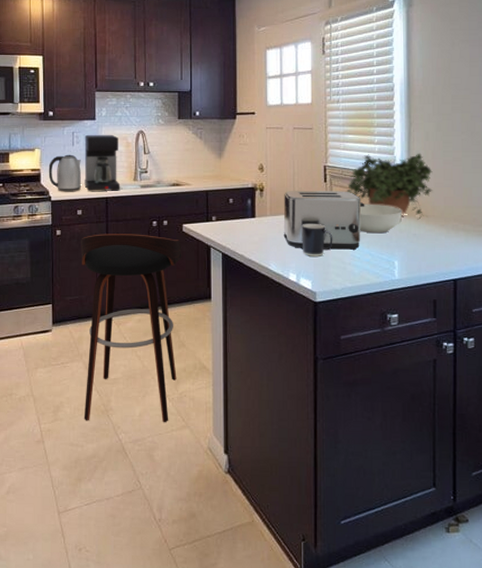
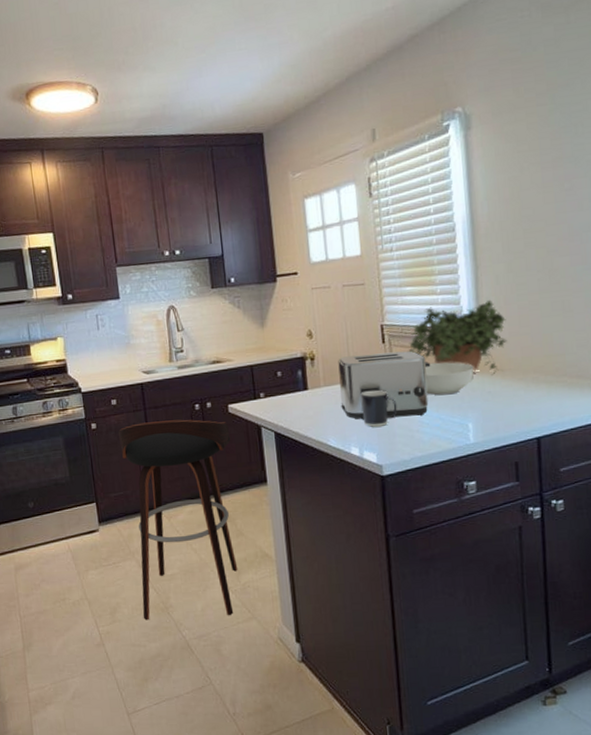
kettle: present [48,154,81,192] -> none [74,339,113,382]
coffee maker: present [84,134,121,192] -> none [110,313,156,379]

